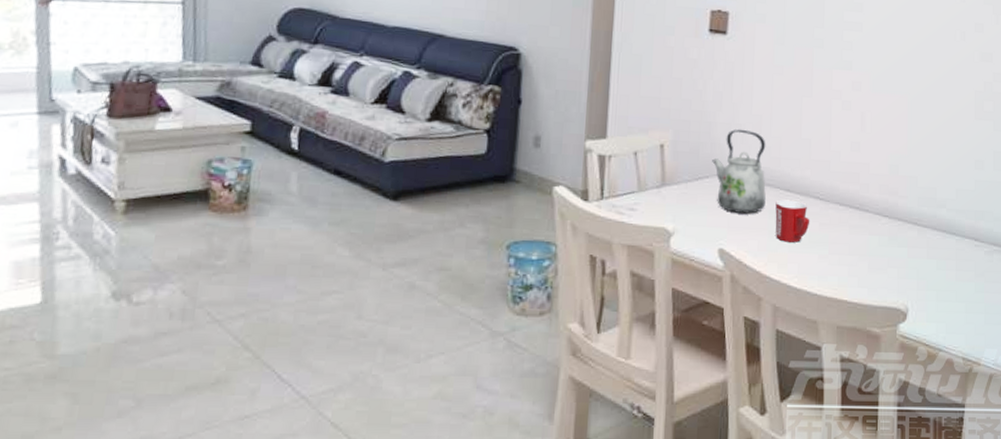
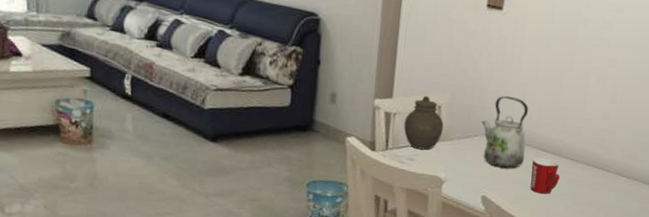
jar: none [621,134,668,197] -> present [403,96,444,150]

